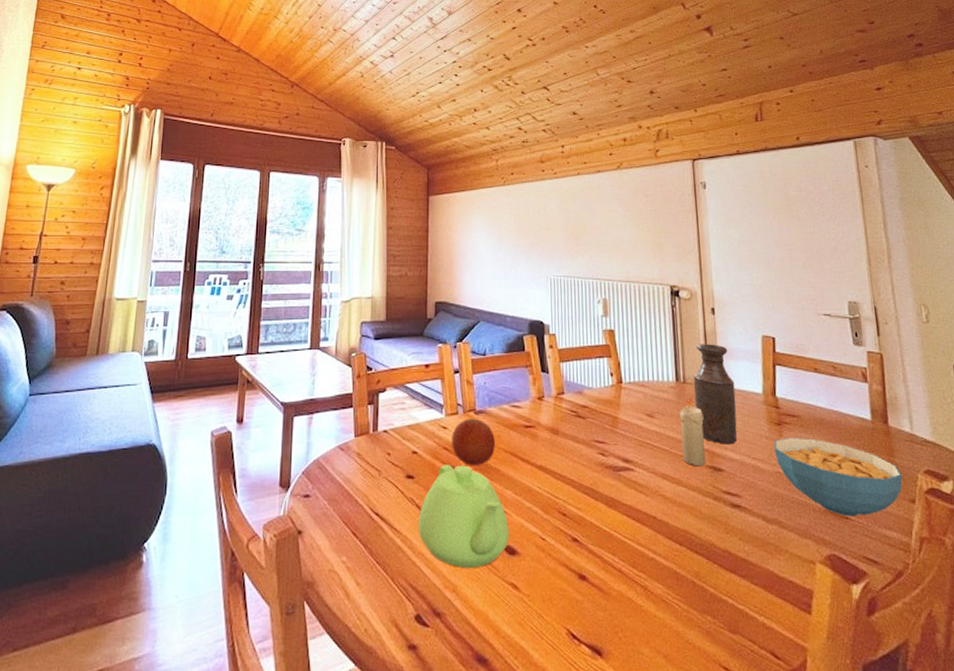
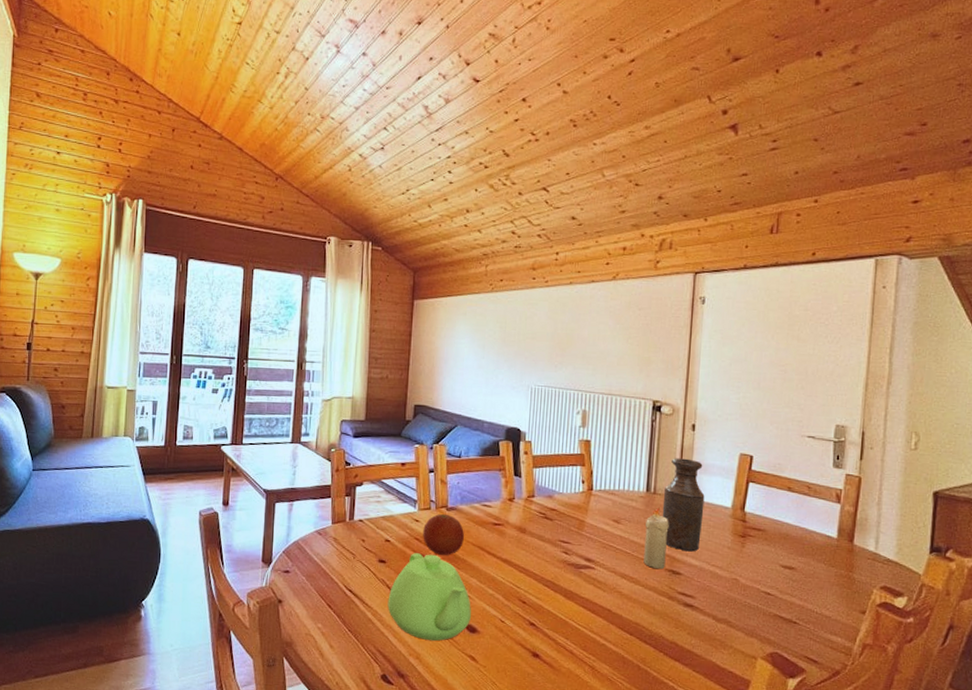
cereal bowl: present [774,437,903,517] -> none [734,548,858,622]

